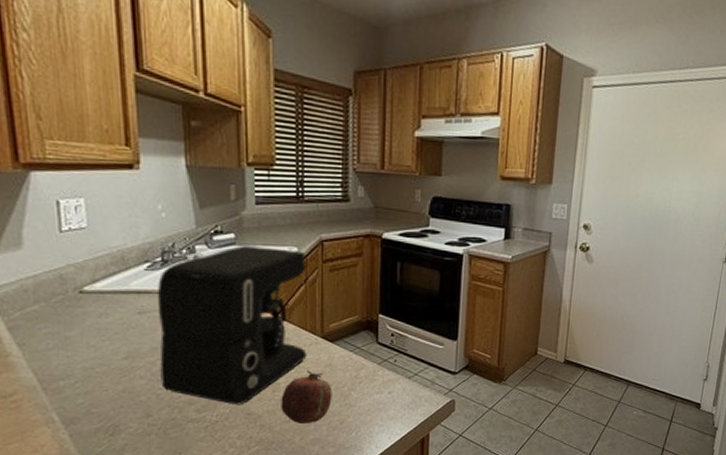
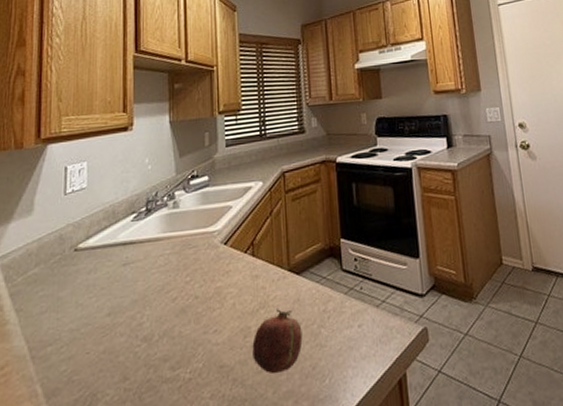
coffee maker: present [157,245,307,405] -> none [139,184,276,358]

